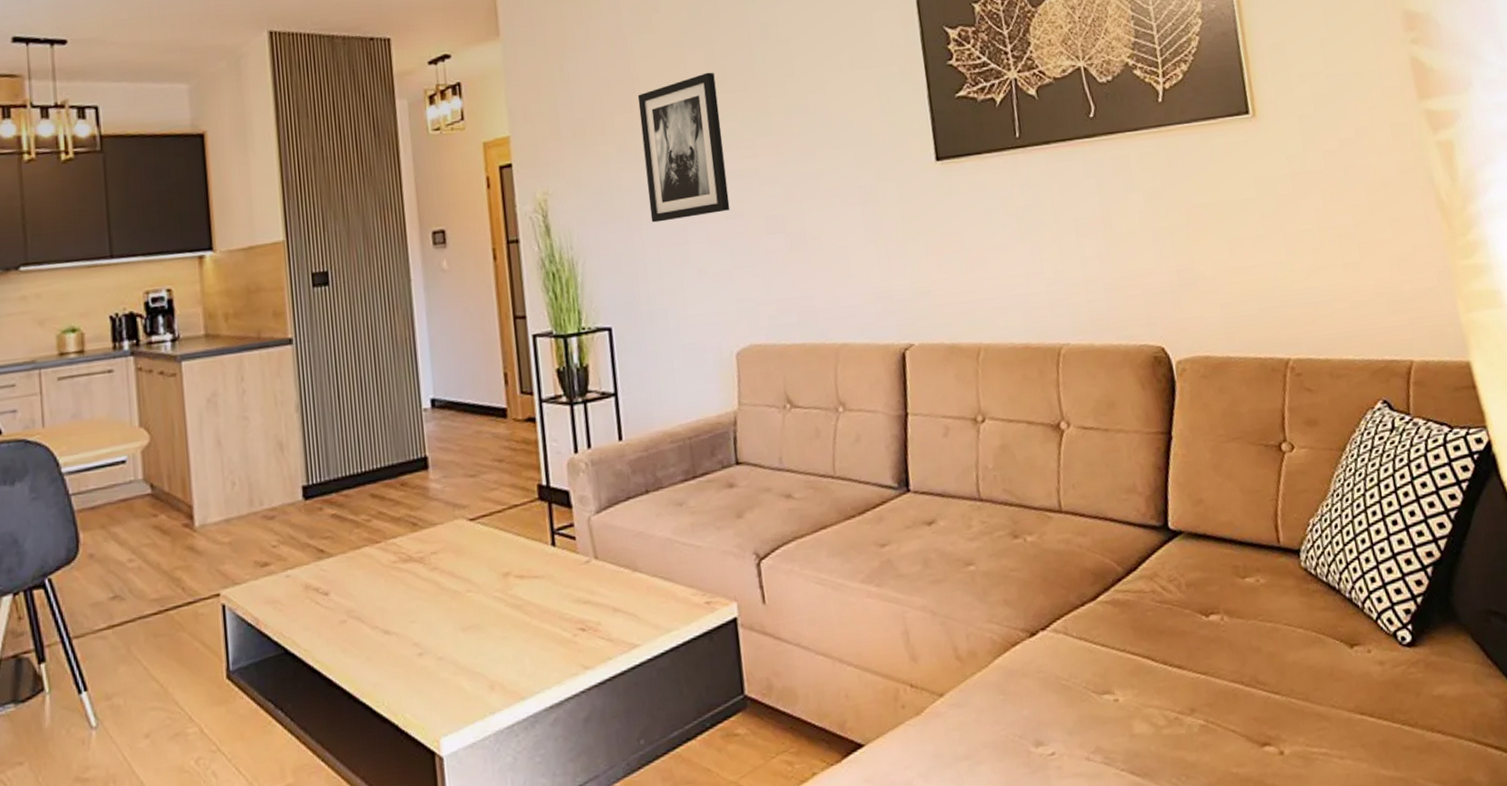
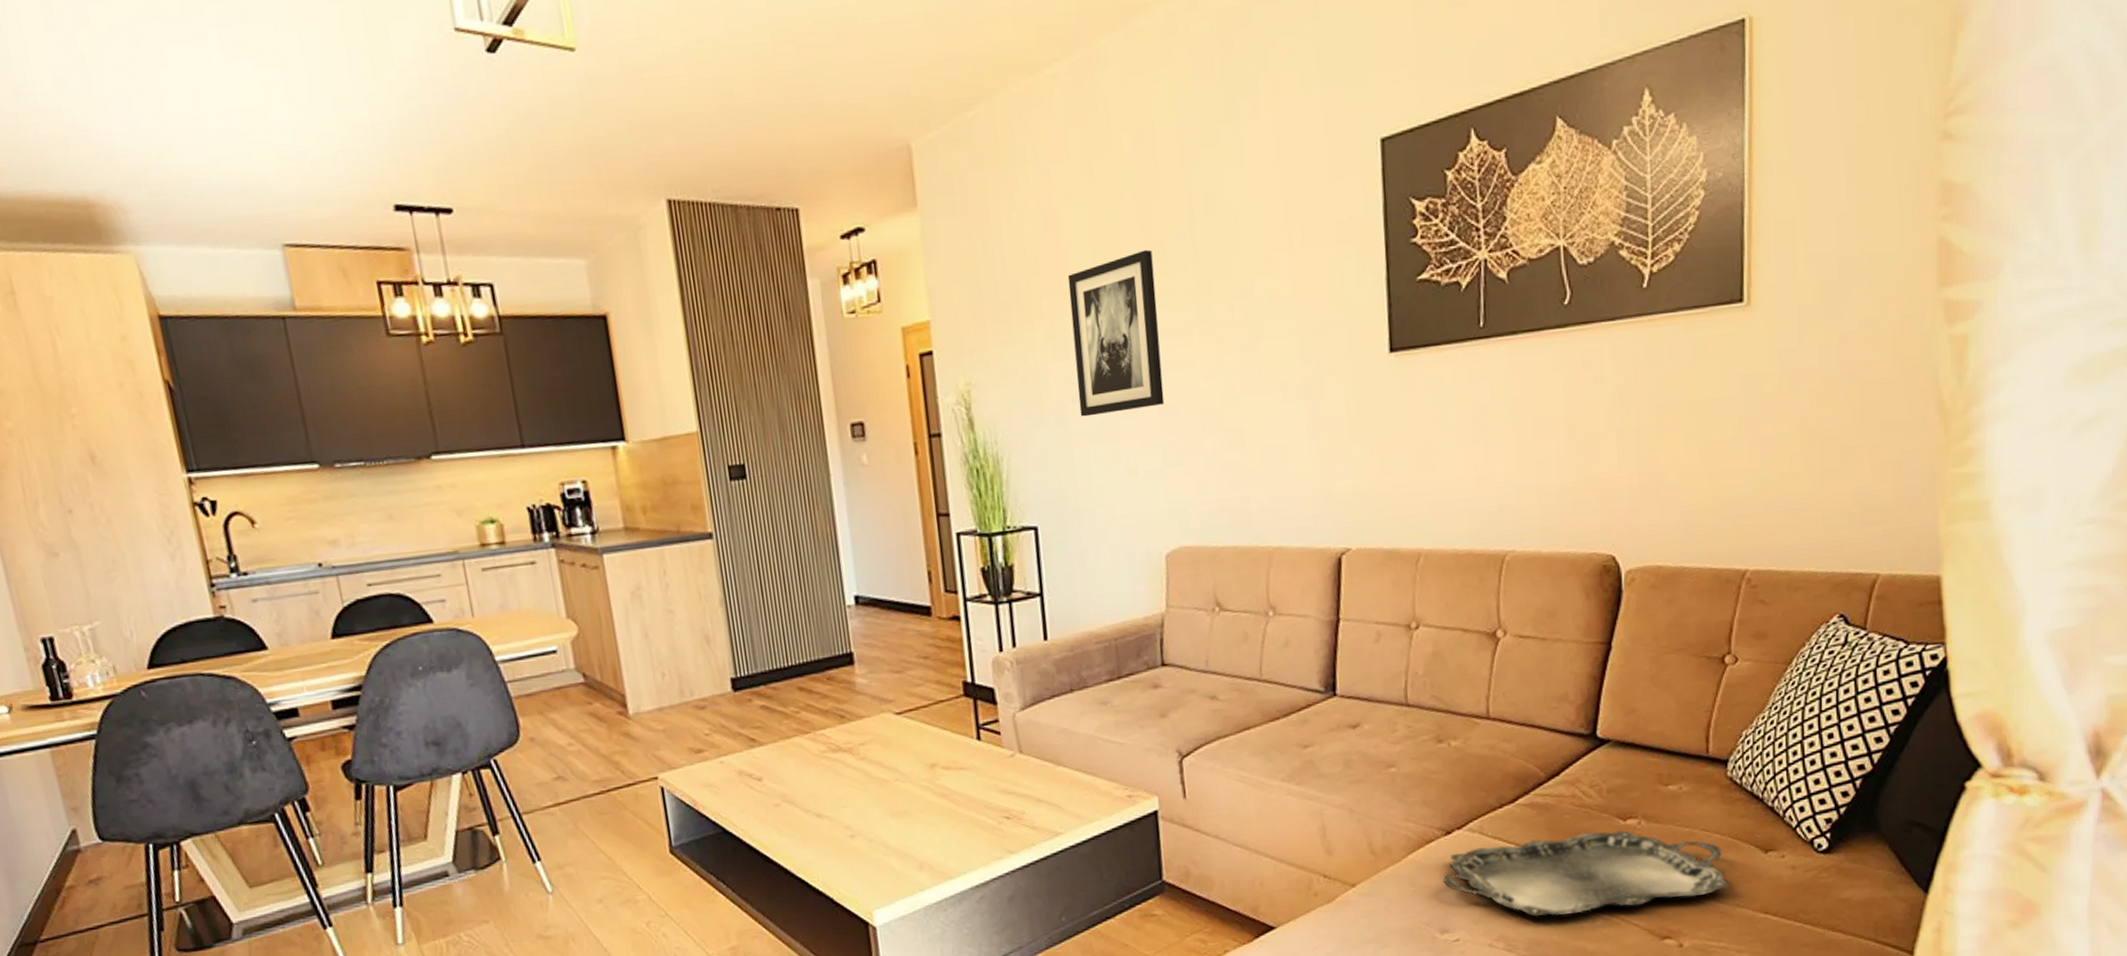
serving tray: none [1032,626,1323,726] -> present [1442,830,1731,917]

